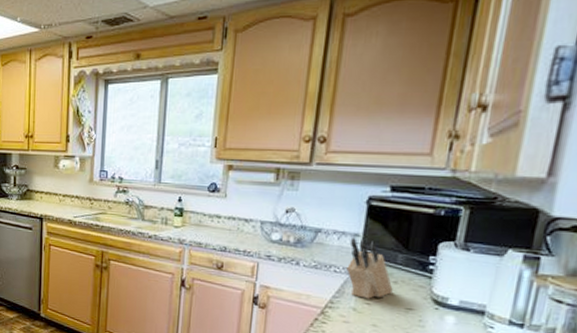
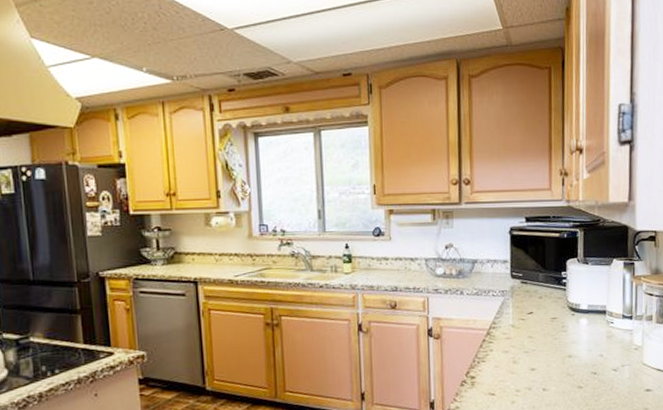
knife block: present [346,238,393,299] -> none [501,264,540,315]

